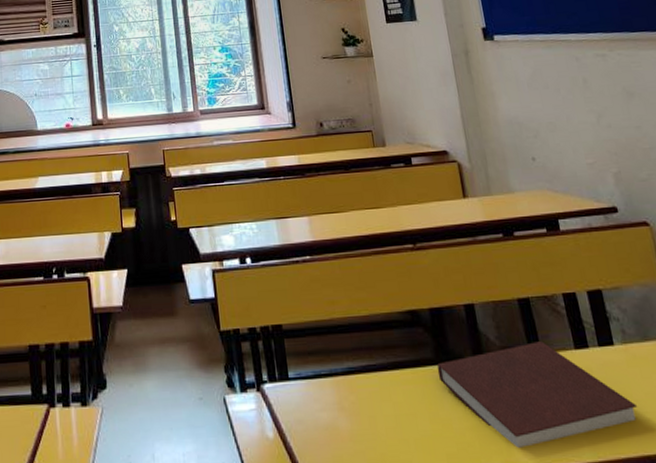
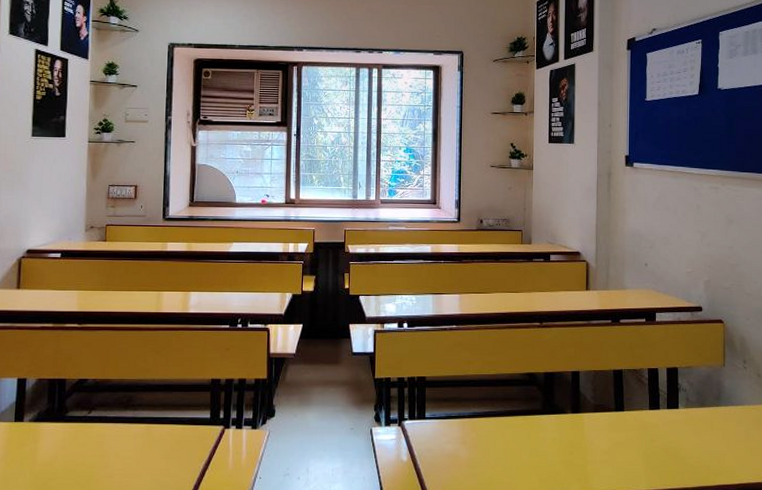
notebook: present [437,341,638,448] -> none [542,402,687,478]

